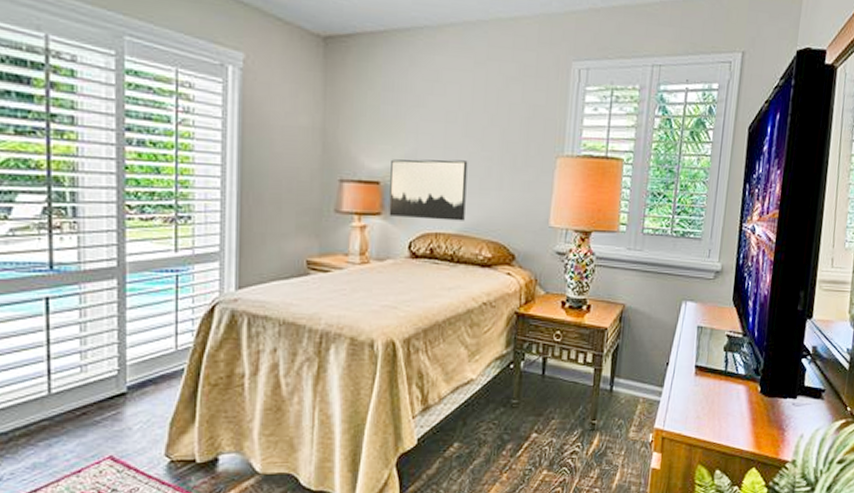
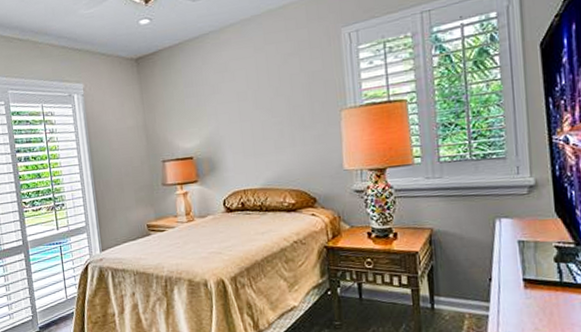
wall art: present [389,159,468,221] -> none [199,128,267,182]

